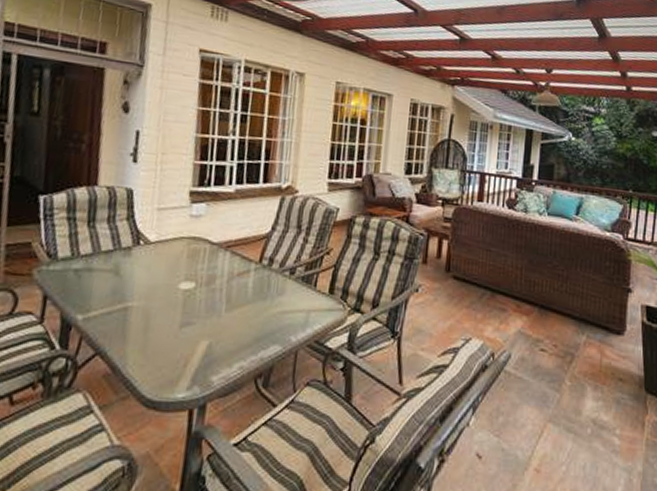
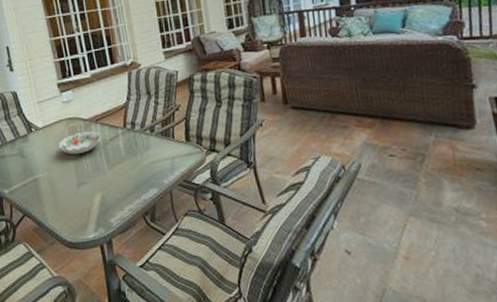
decorative bowl: none [169,257,228,286] -> present [58,130,101,155]

